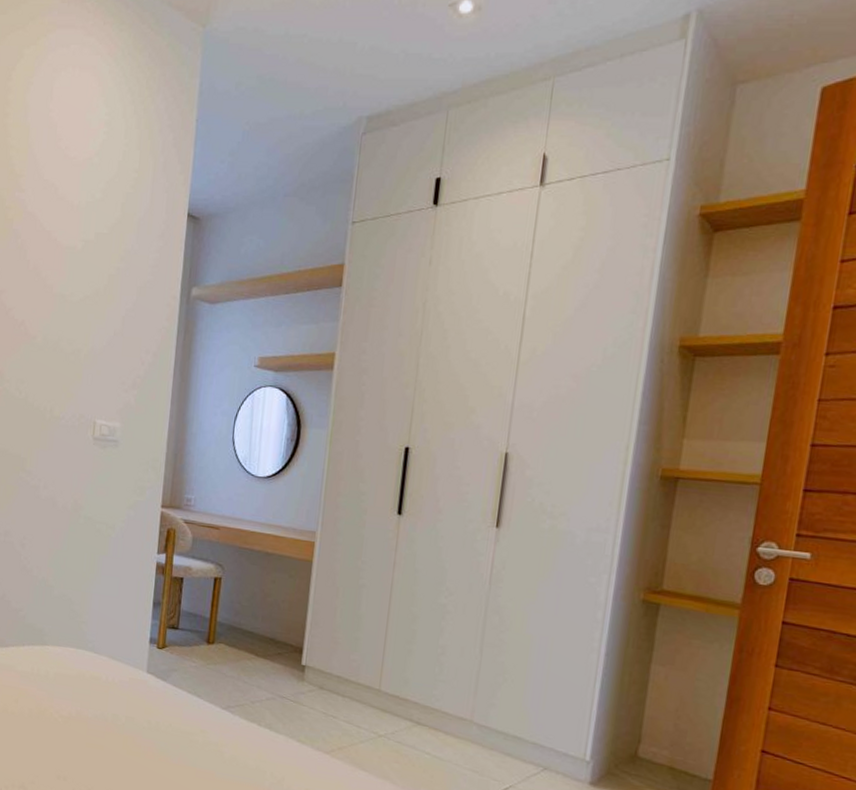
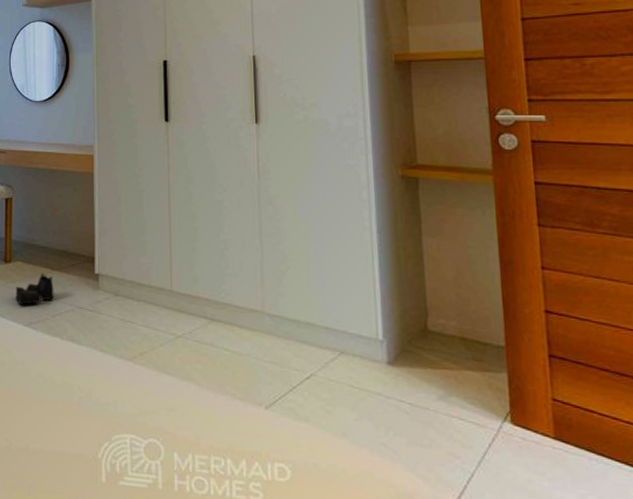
boots: none [215,657,257,688] -> present [15,272,54,305]

